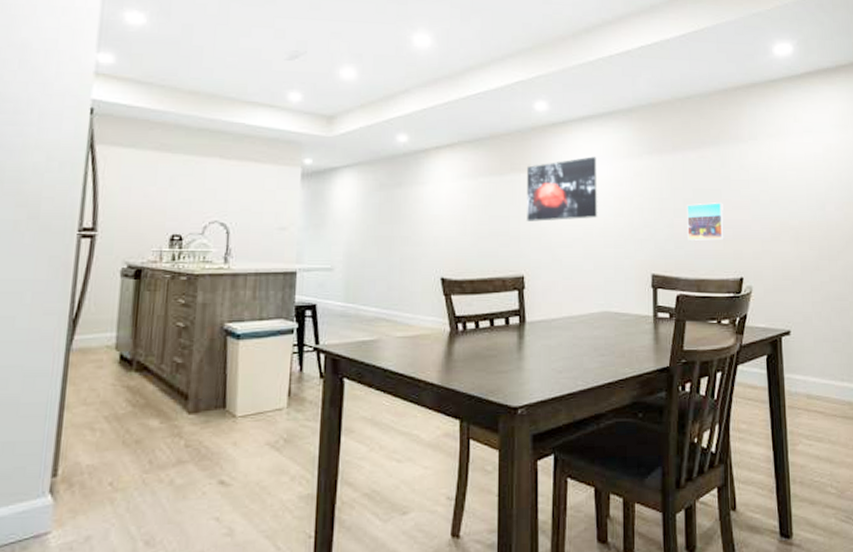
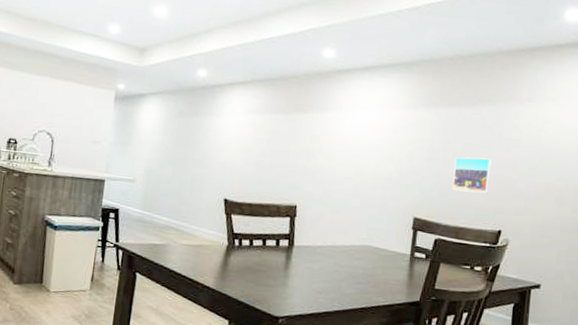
wall art: present [526,156,597,221] -> none [305,104,375,161]

